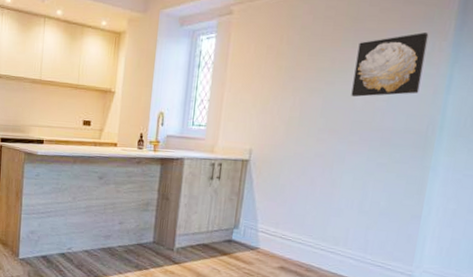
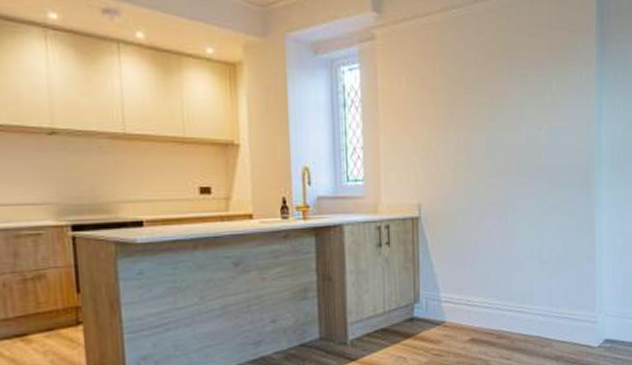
wall art: present [351,33,429,97] -> none [513,61,575,134]

